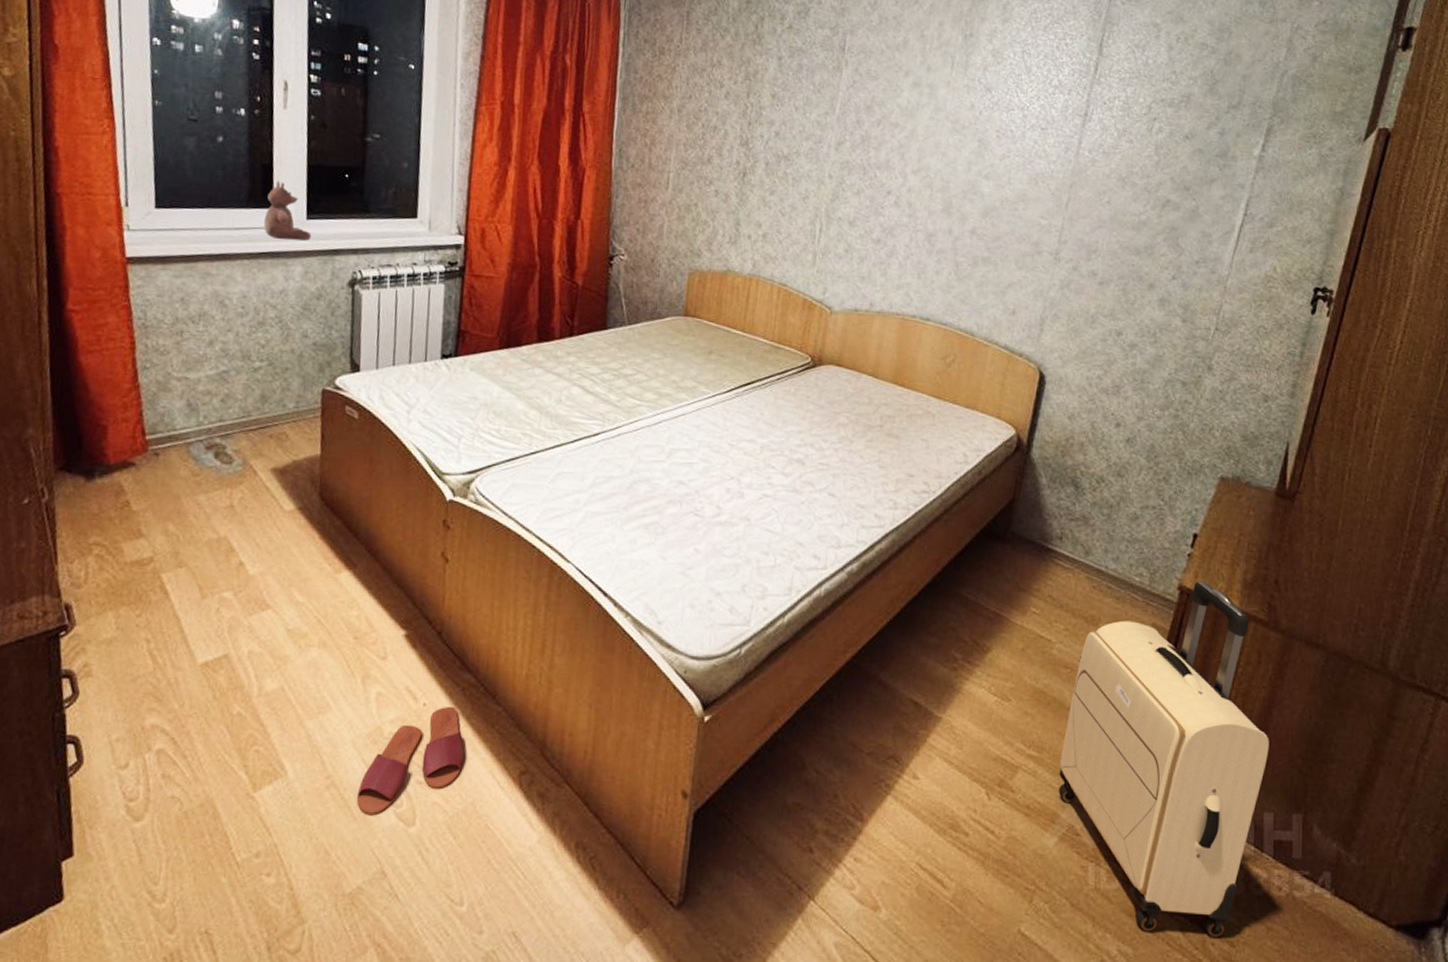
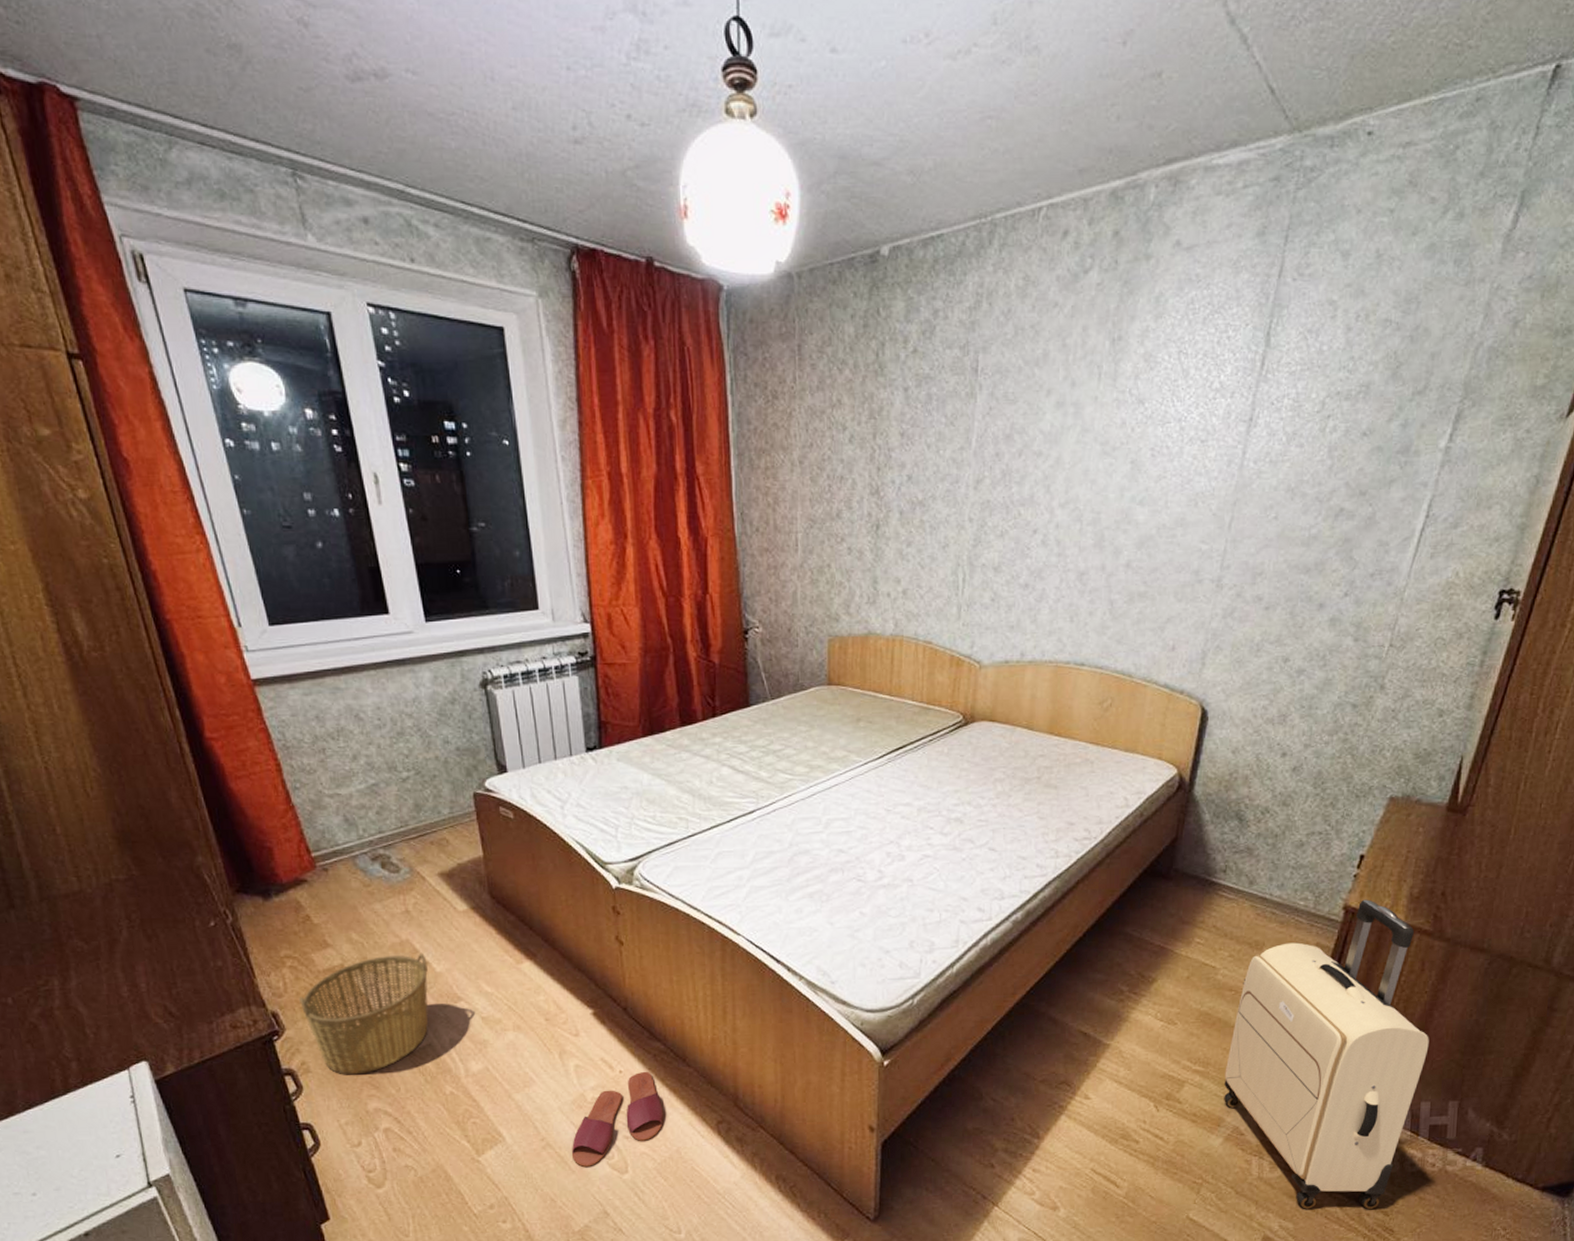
basket: none [97,552,241,684] -> present [298,954,429,1075]
stuffed animal: present [264,180,312,241] -> none [380,584,434,647]

